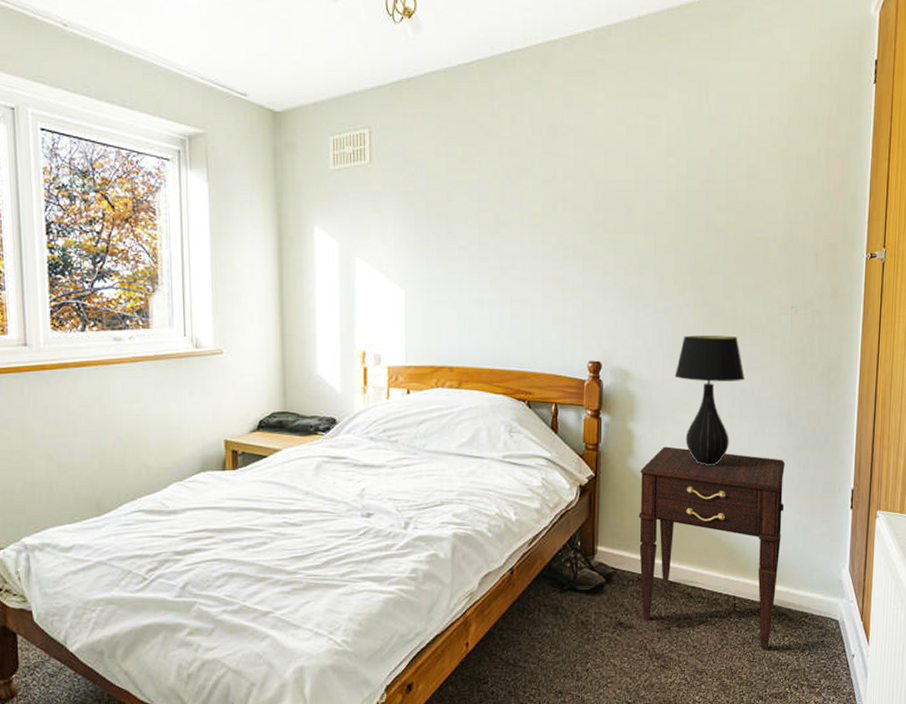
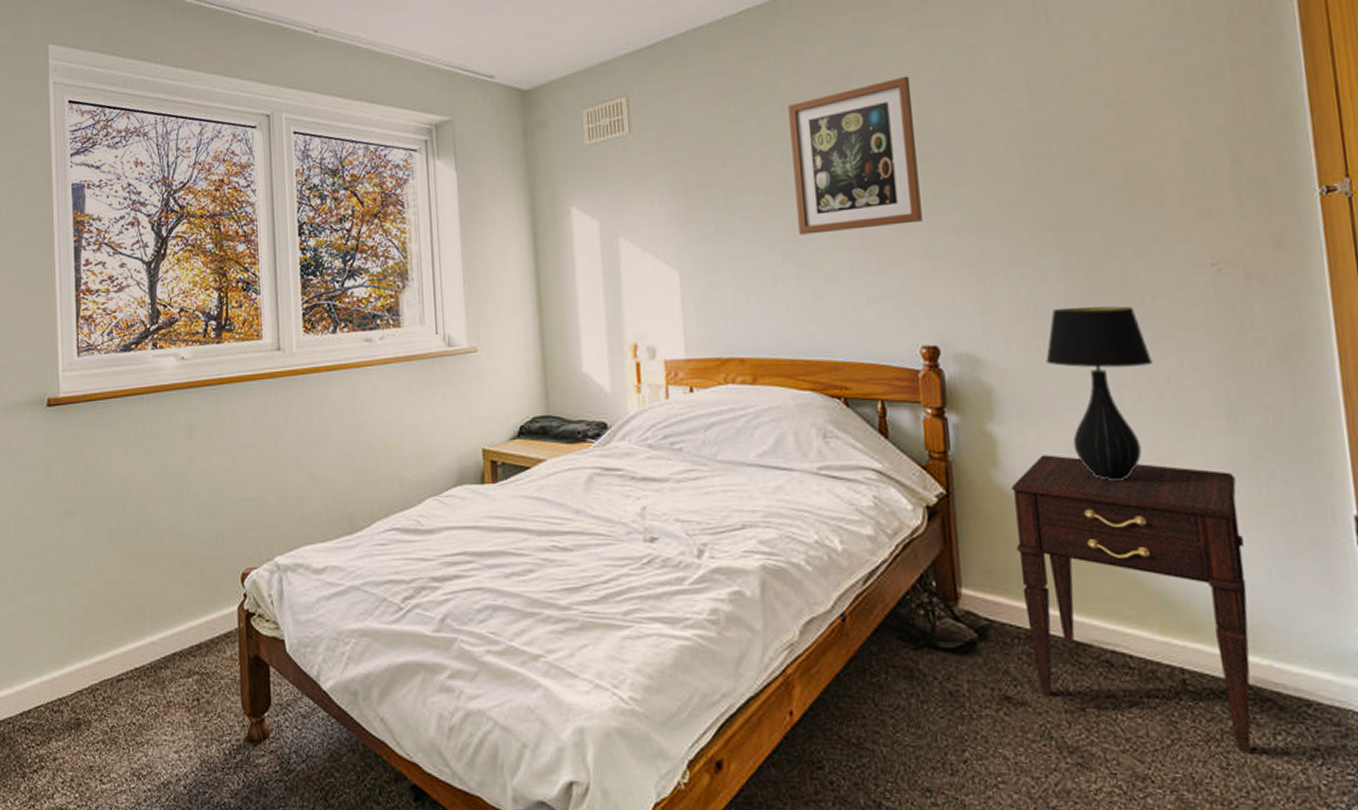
wall art: none [505,136,602,265] -> present [788,76,922,235]

